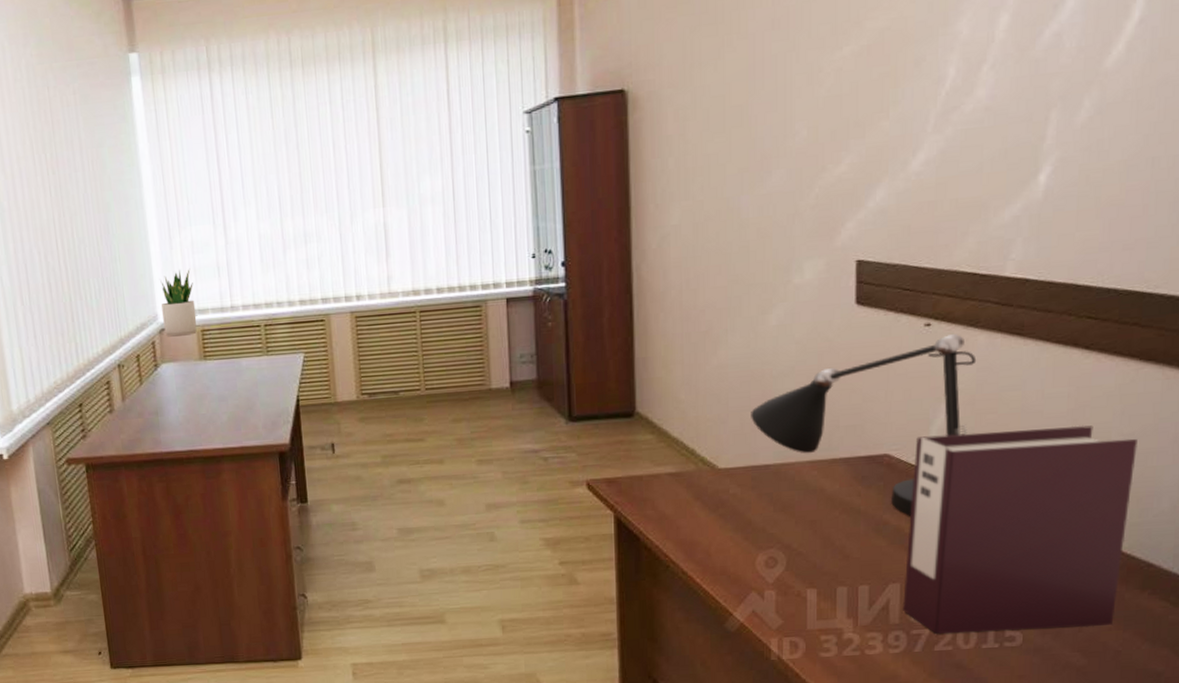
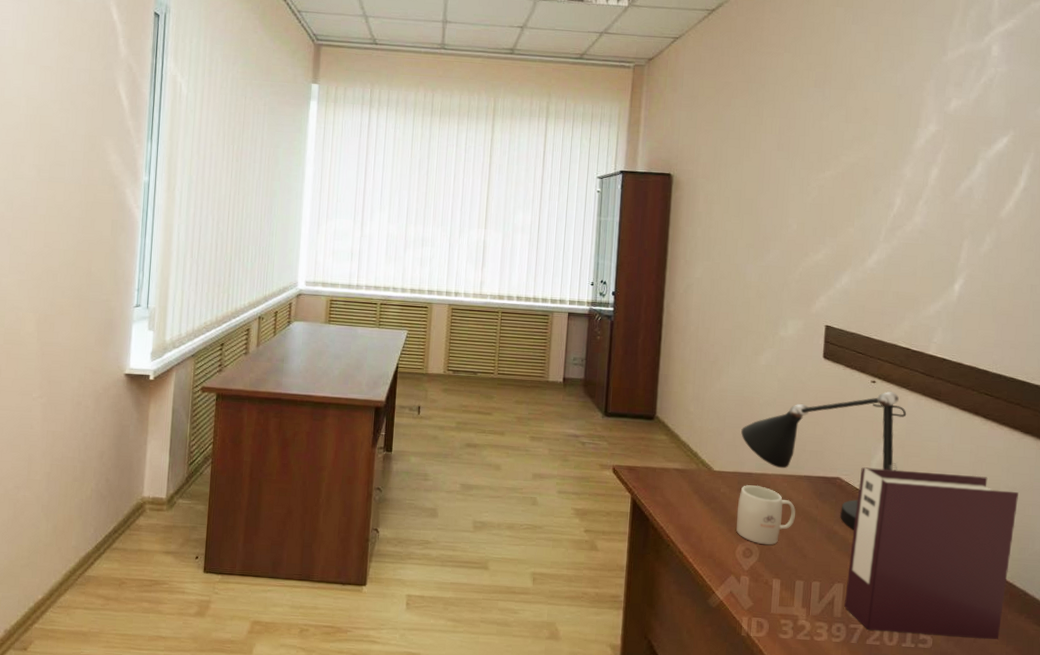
planter: present [160,268,197,337] -> none [301,250,330,303]
mug: none [753,479,832,550] -> present [736,485,796,545]

